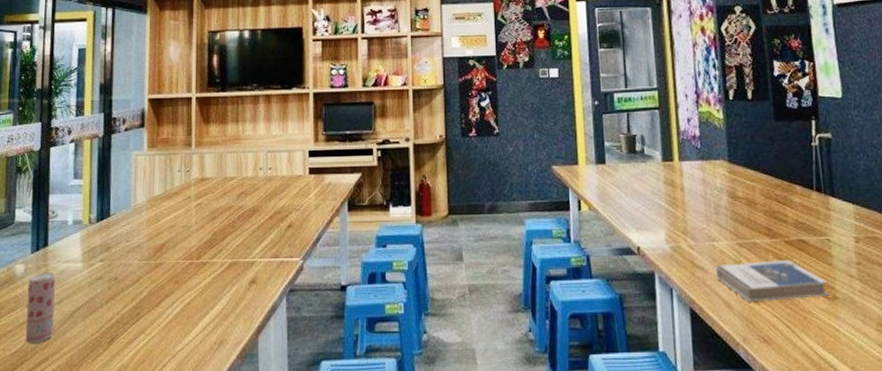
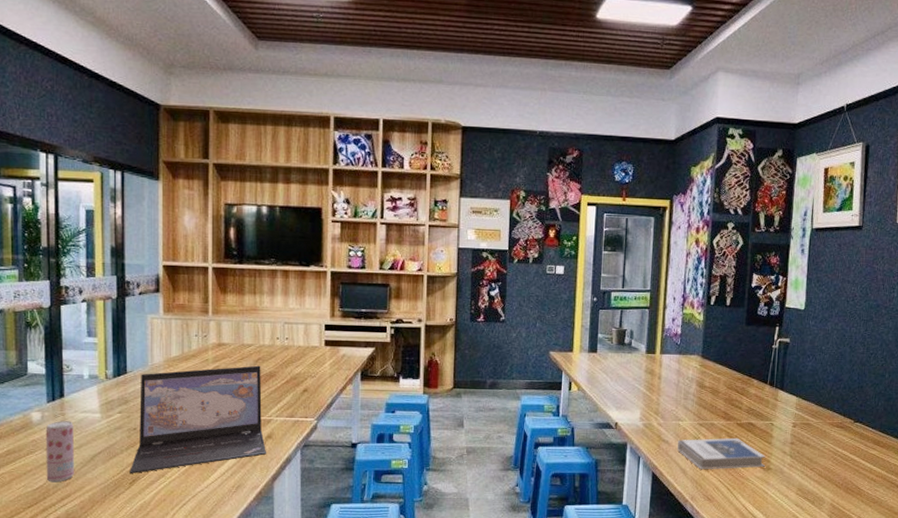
laptop: none [109,200,251,330] -> present [130,365,267,473]

